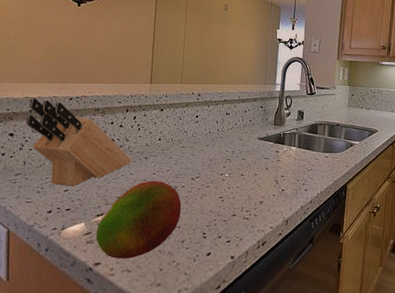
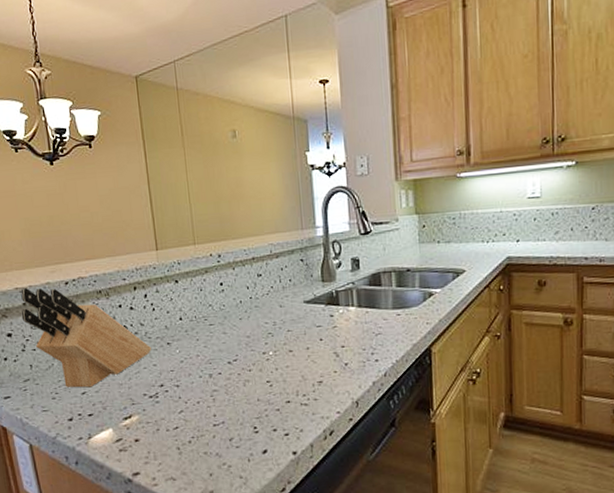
fruit: present [96,180,181,259] -> none [127,369,223,466]

